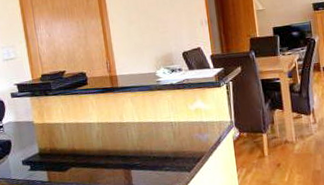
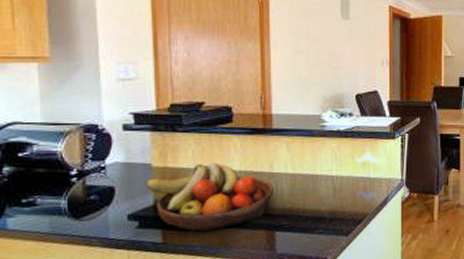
fruit bowl: none [31,117,126,172] -> present [145,162,273,231]

